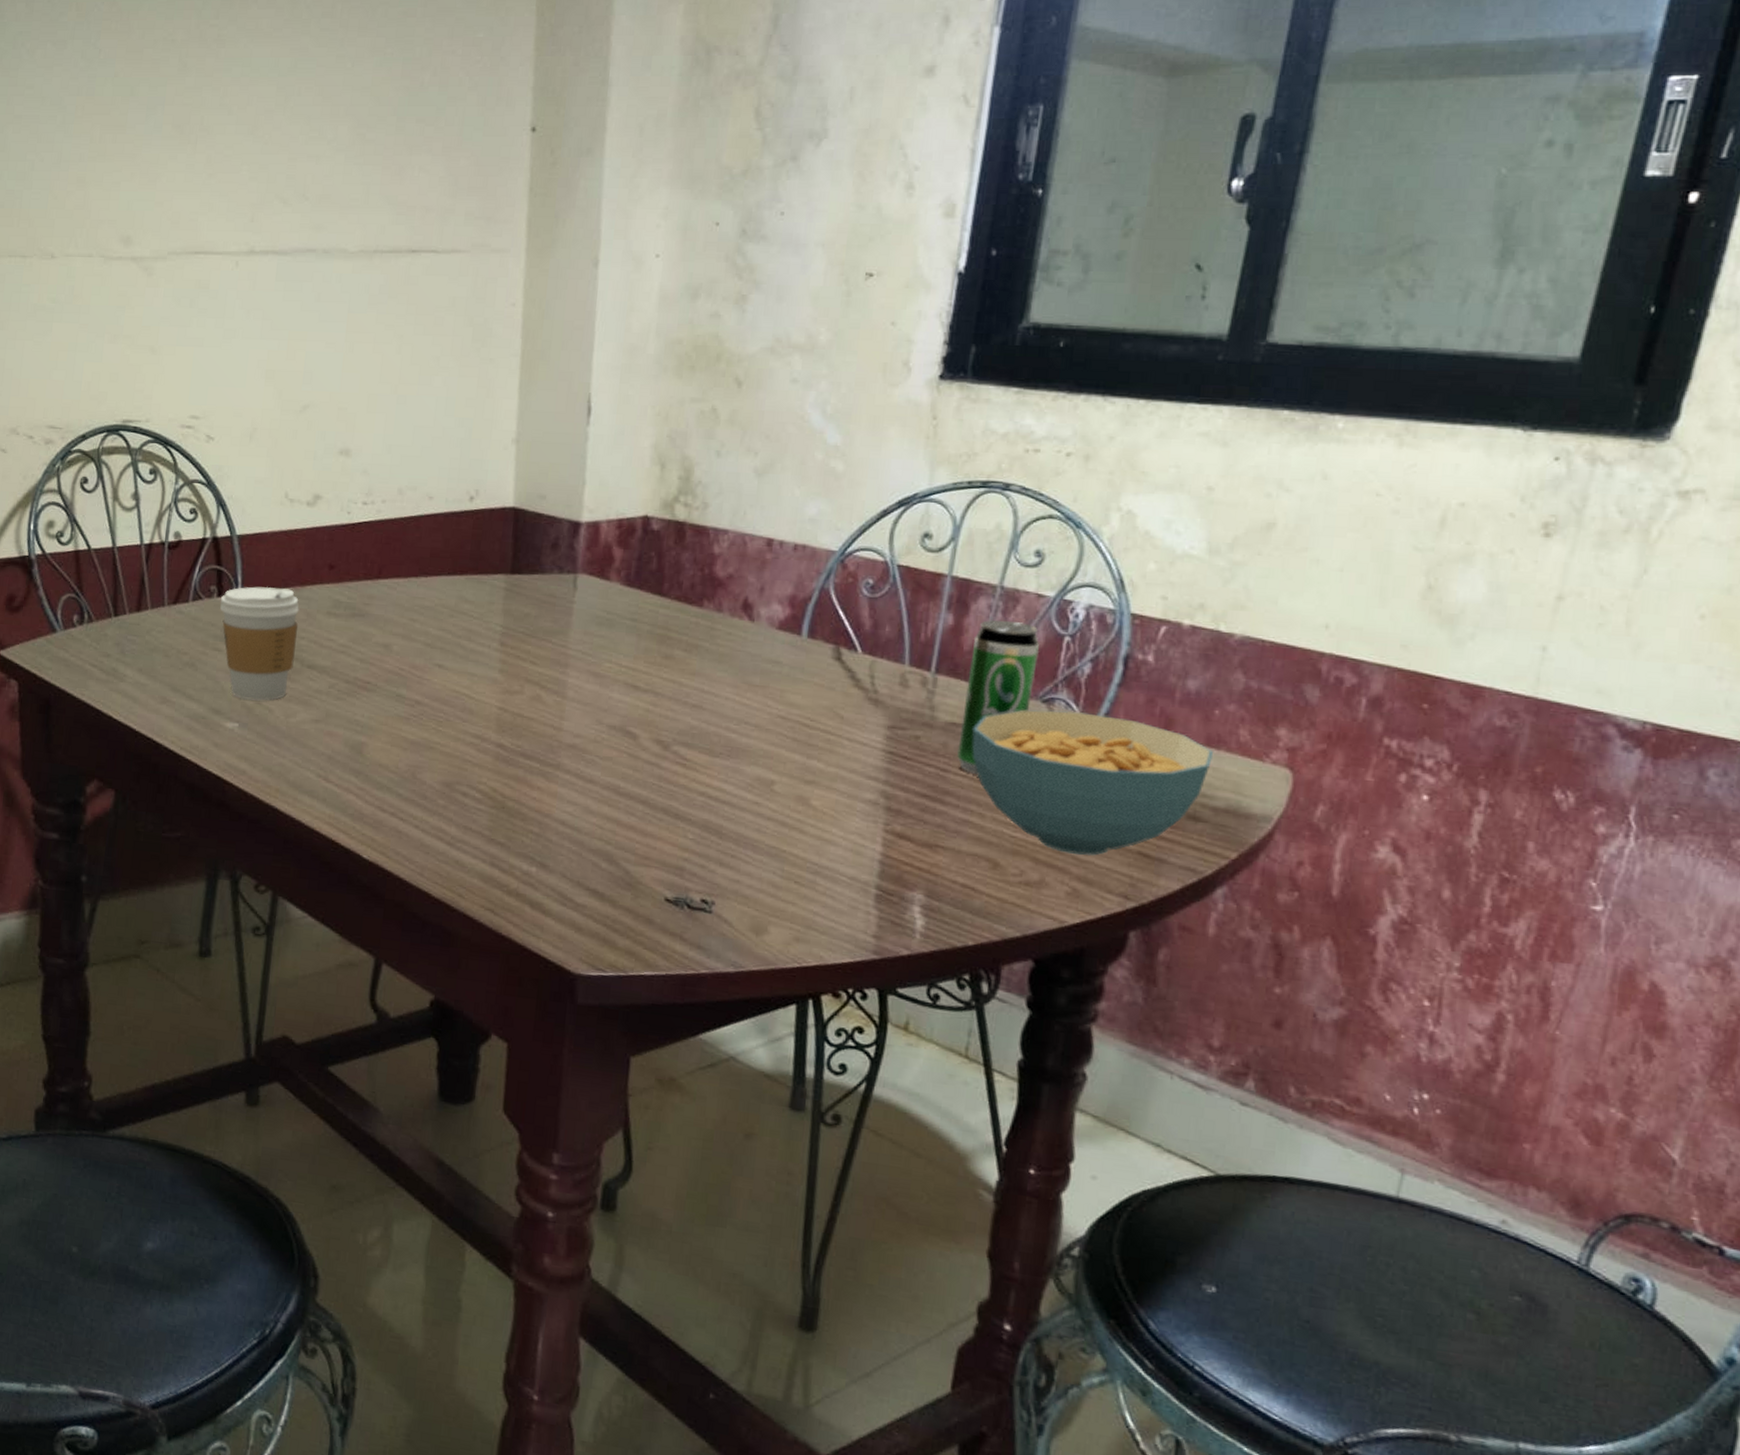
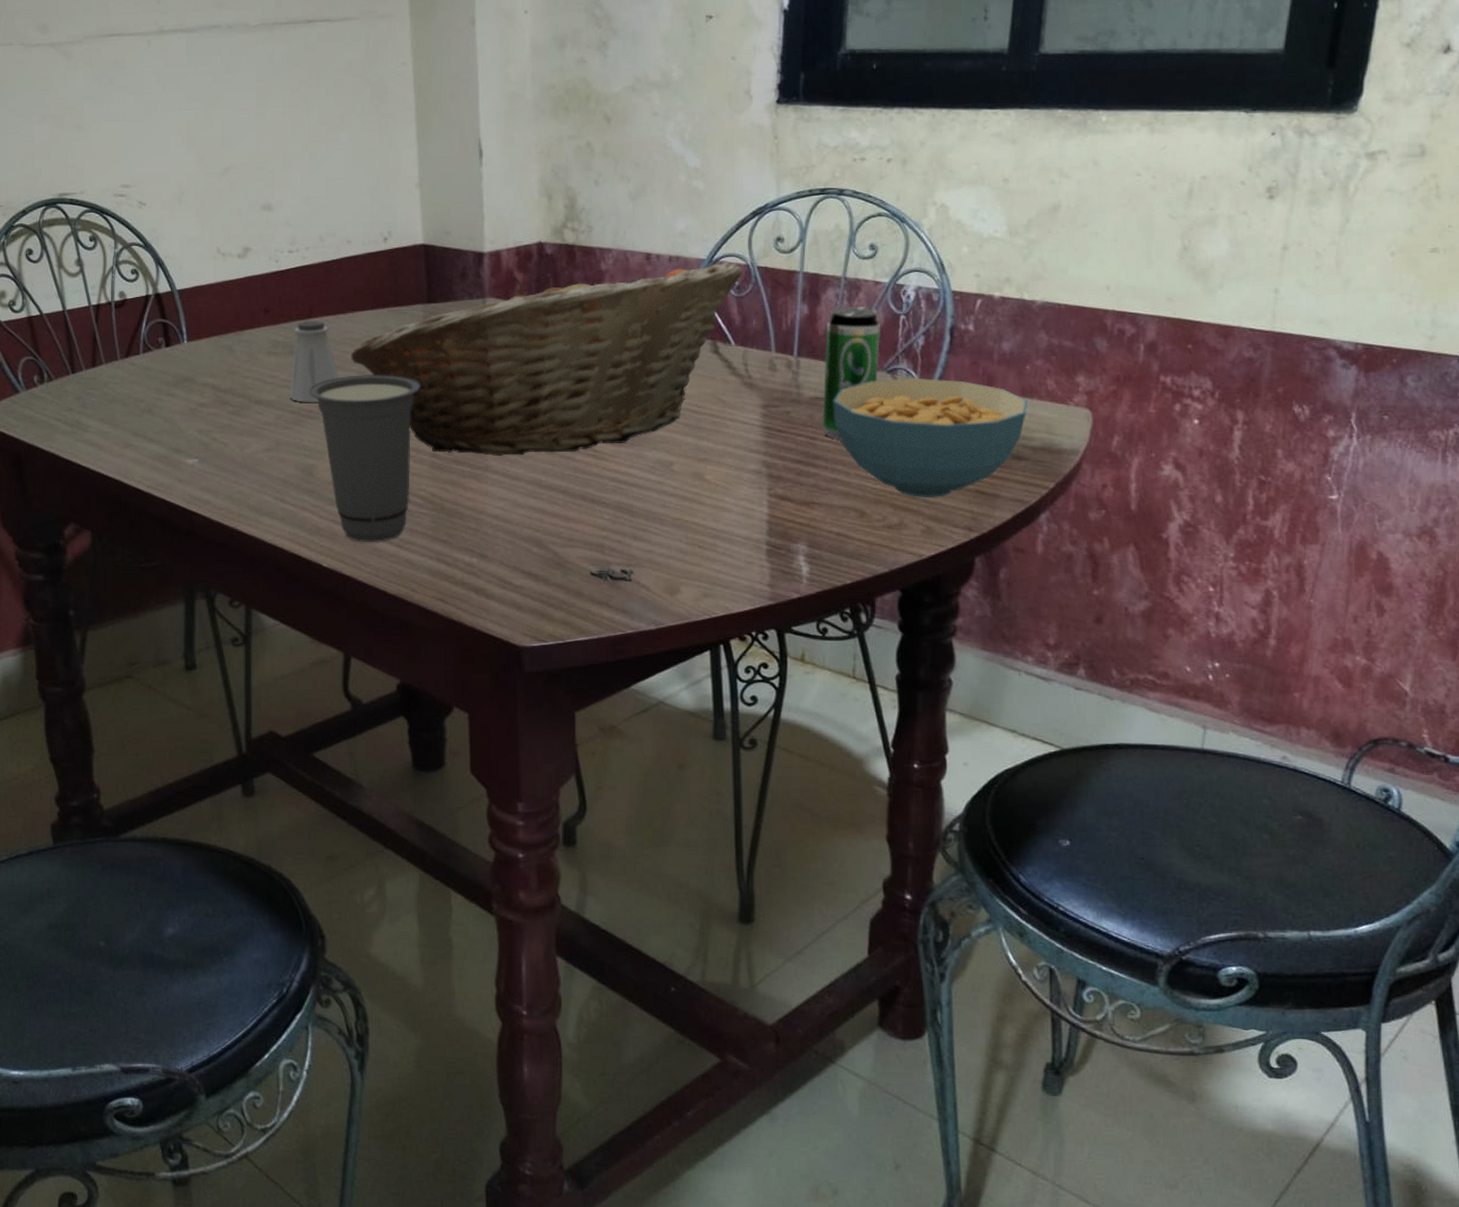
coffee cup: present [220,586,299,701] -> none [168,334,243,437]
saltshaker: none [346,581,404,673] -> present [290,320,339,402]
cup: none [367,646,494,837] -> present [308,374,421,542]
fruit basket: none [419,551,880,758] -> present [351,261,743,456]

